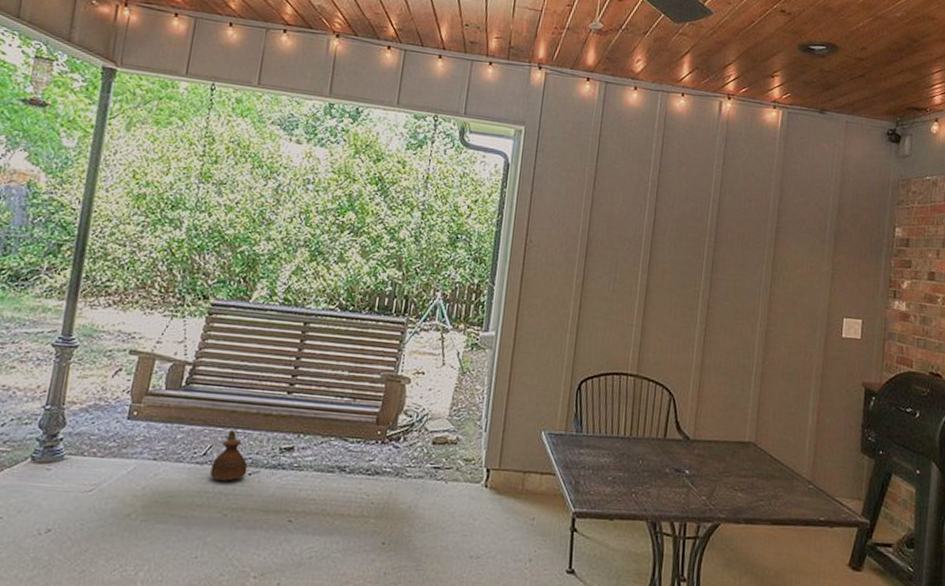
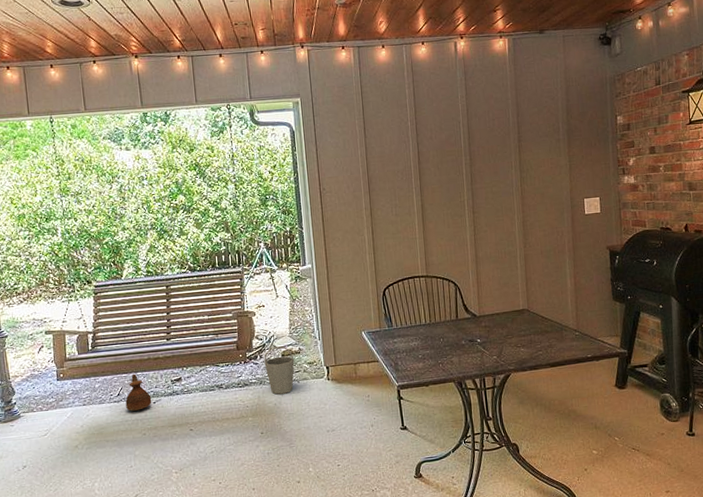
bucket: none [407,429,448,495] -> present [264,346,295,395]

